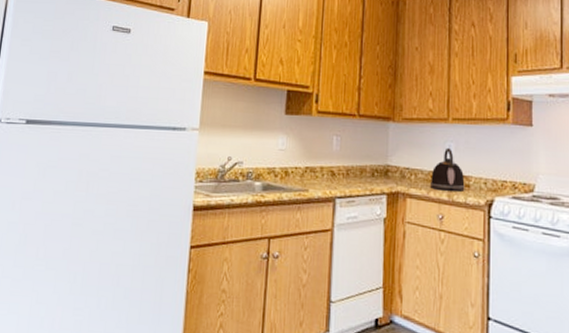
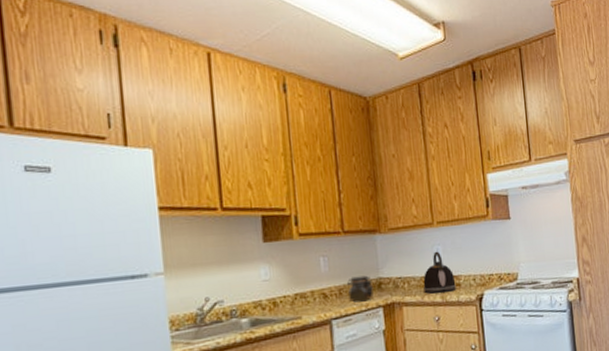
jar: none [354,160,381,186] -> present [346,275,374,302]

